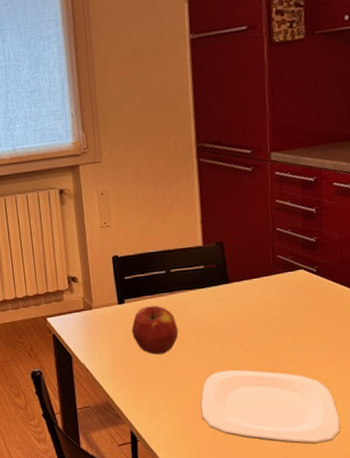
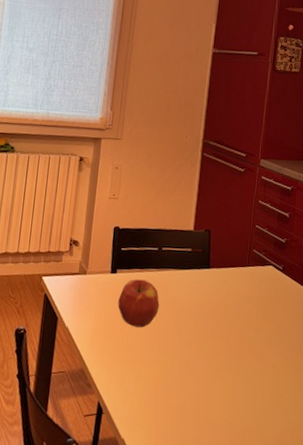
plate: present [200,370,340,444] -> none [166,351,284,433]

